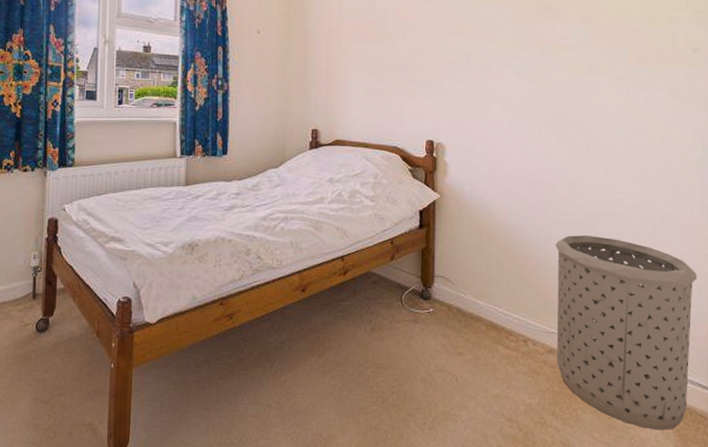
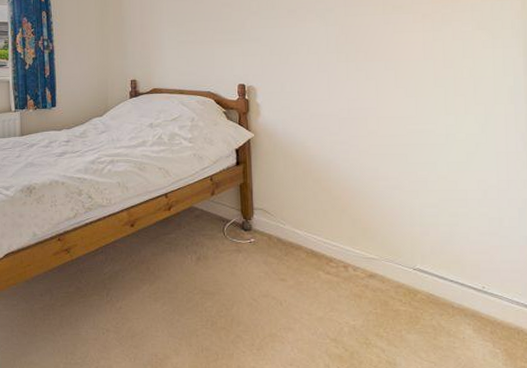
laundry basket: present [555,235,697,430] -> none [369,166,517,350]

